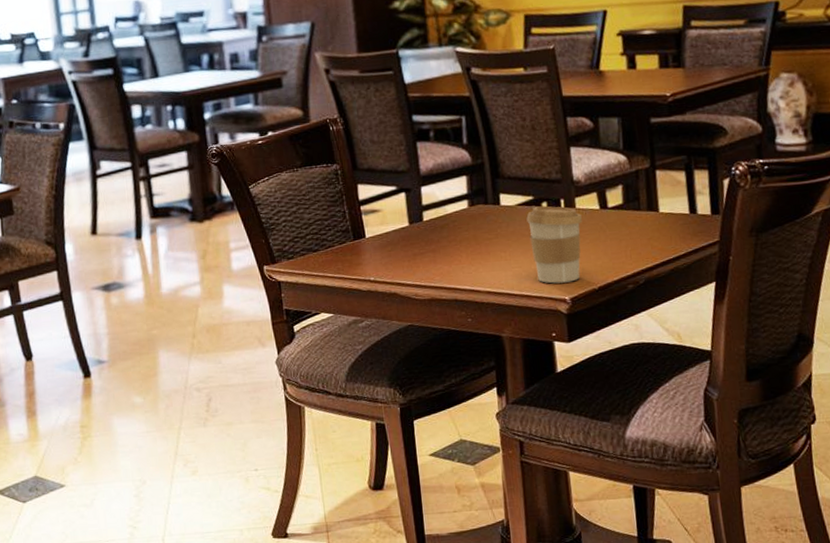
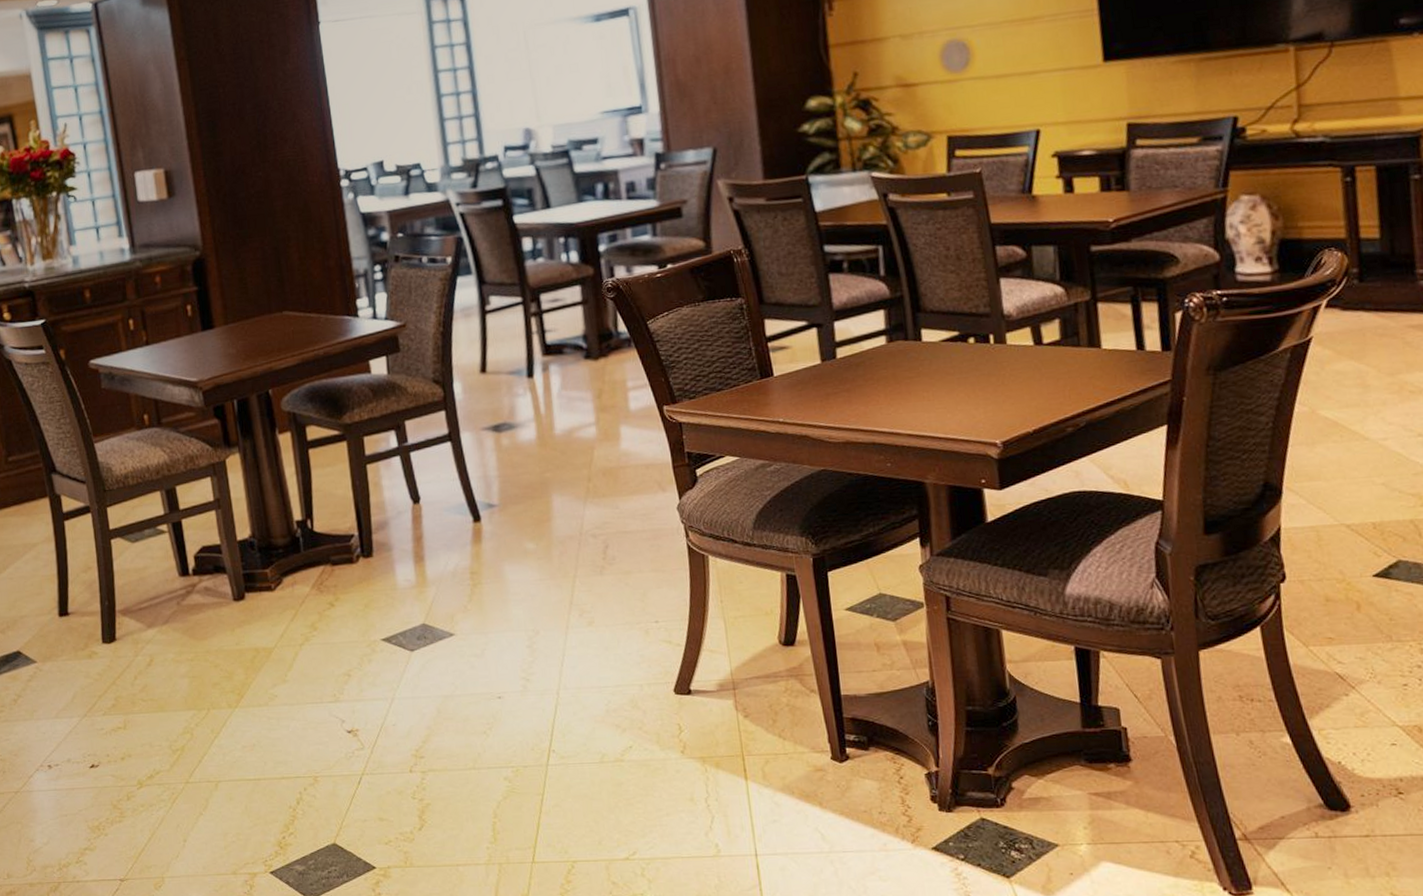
coffee cup: present [526,206,582,284] -> none [951,342,1014,426]

